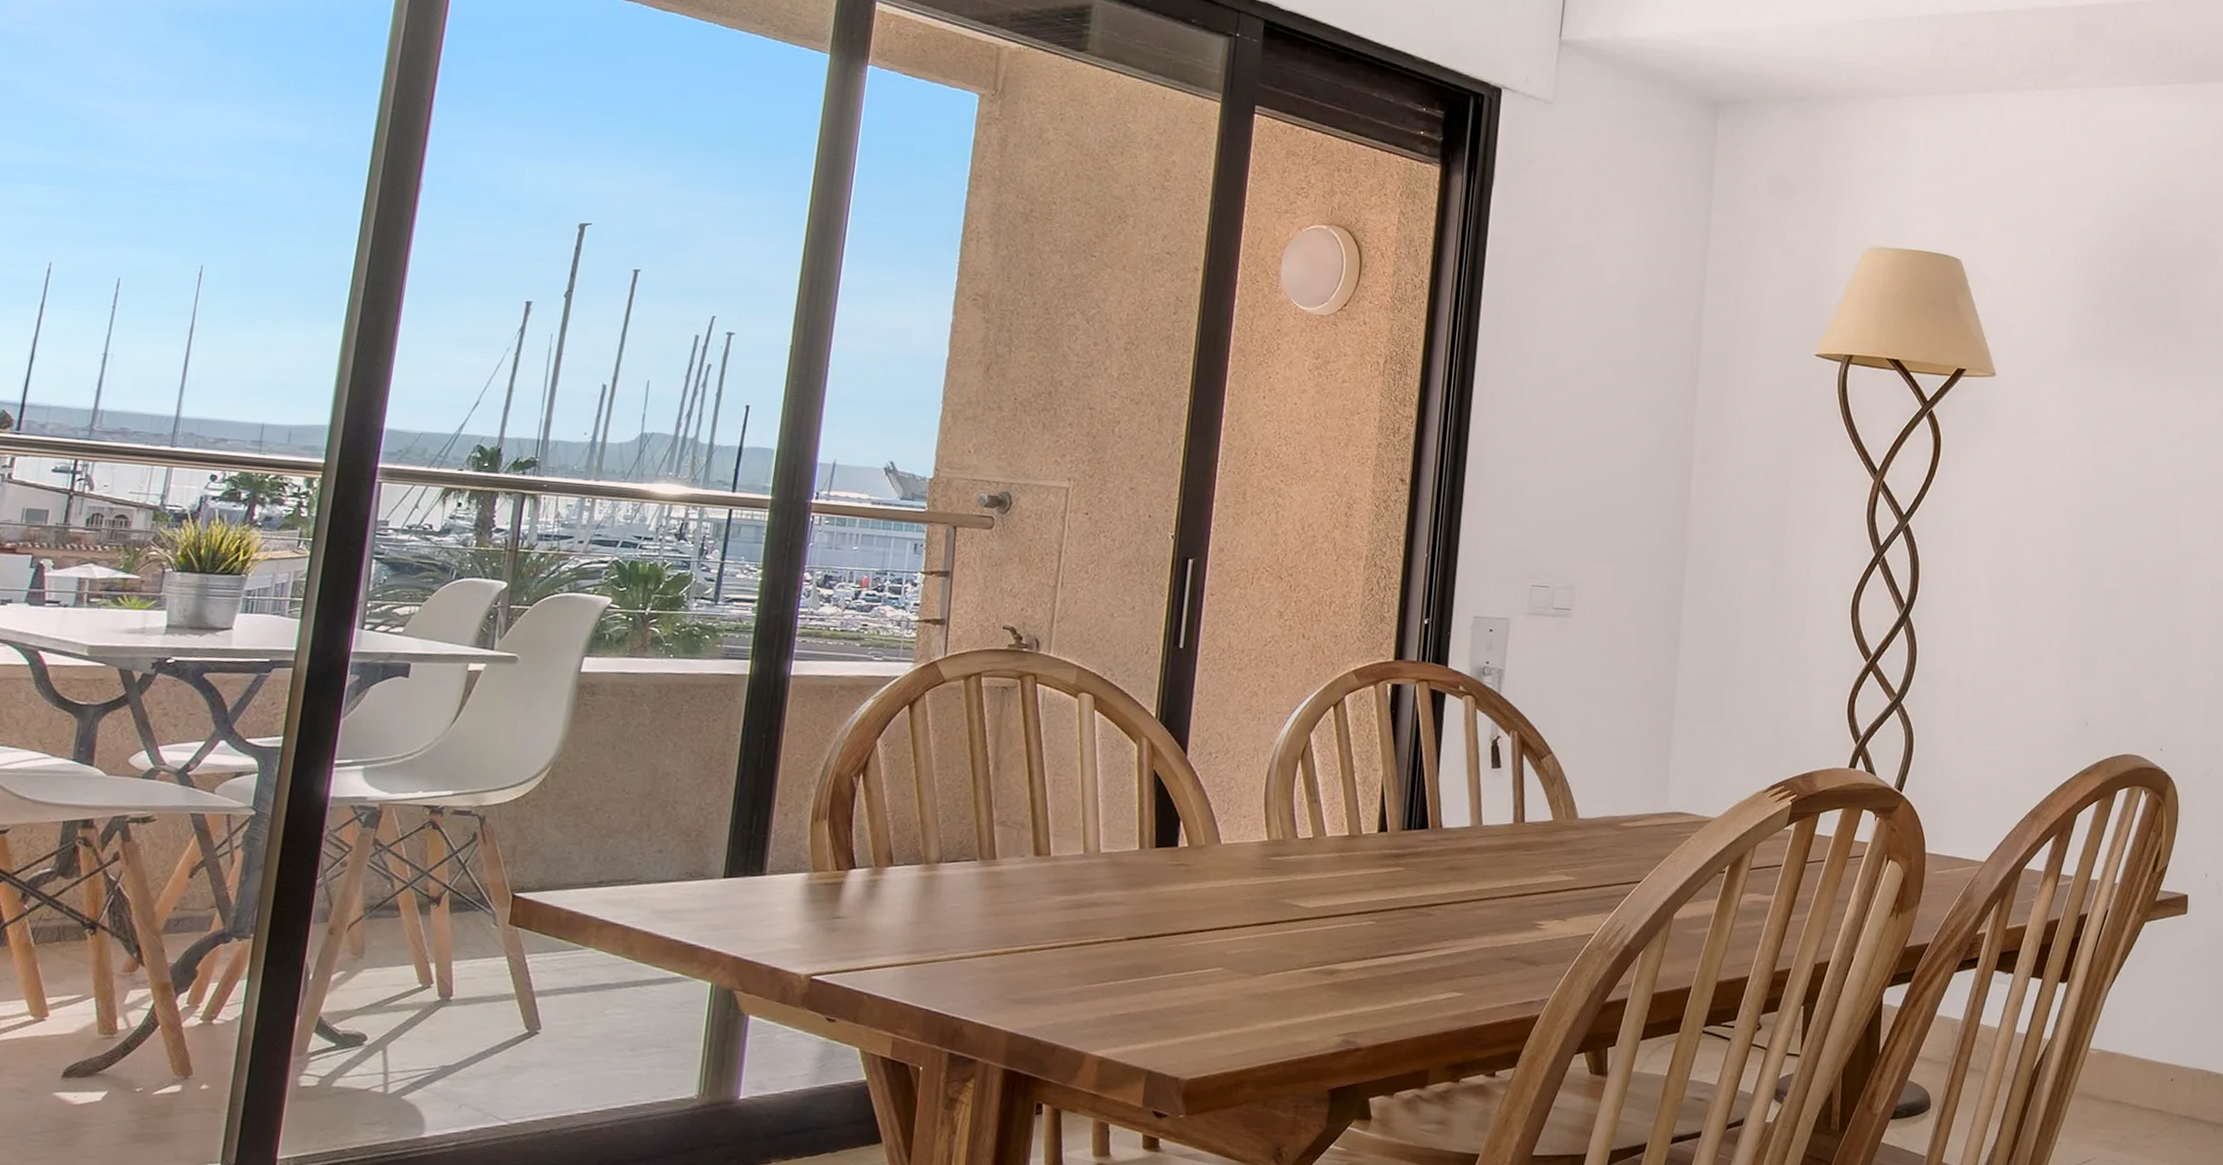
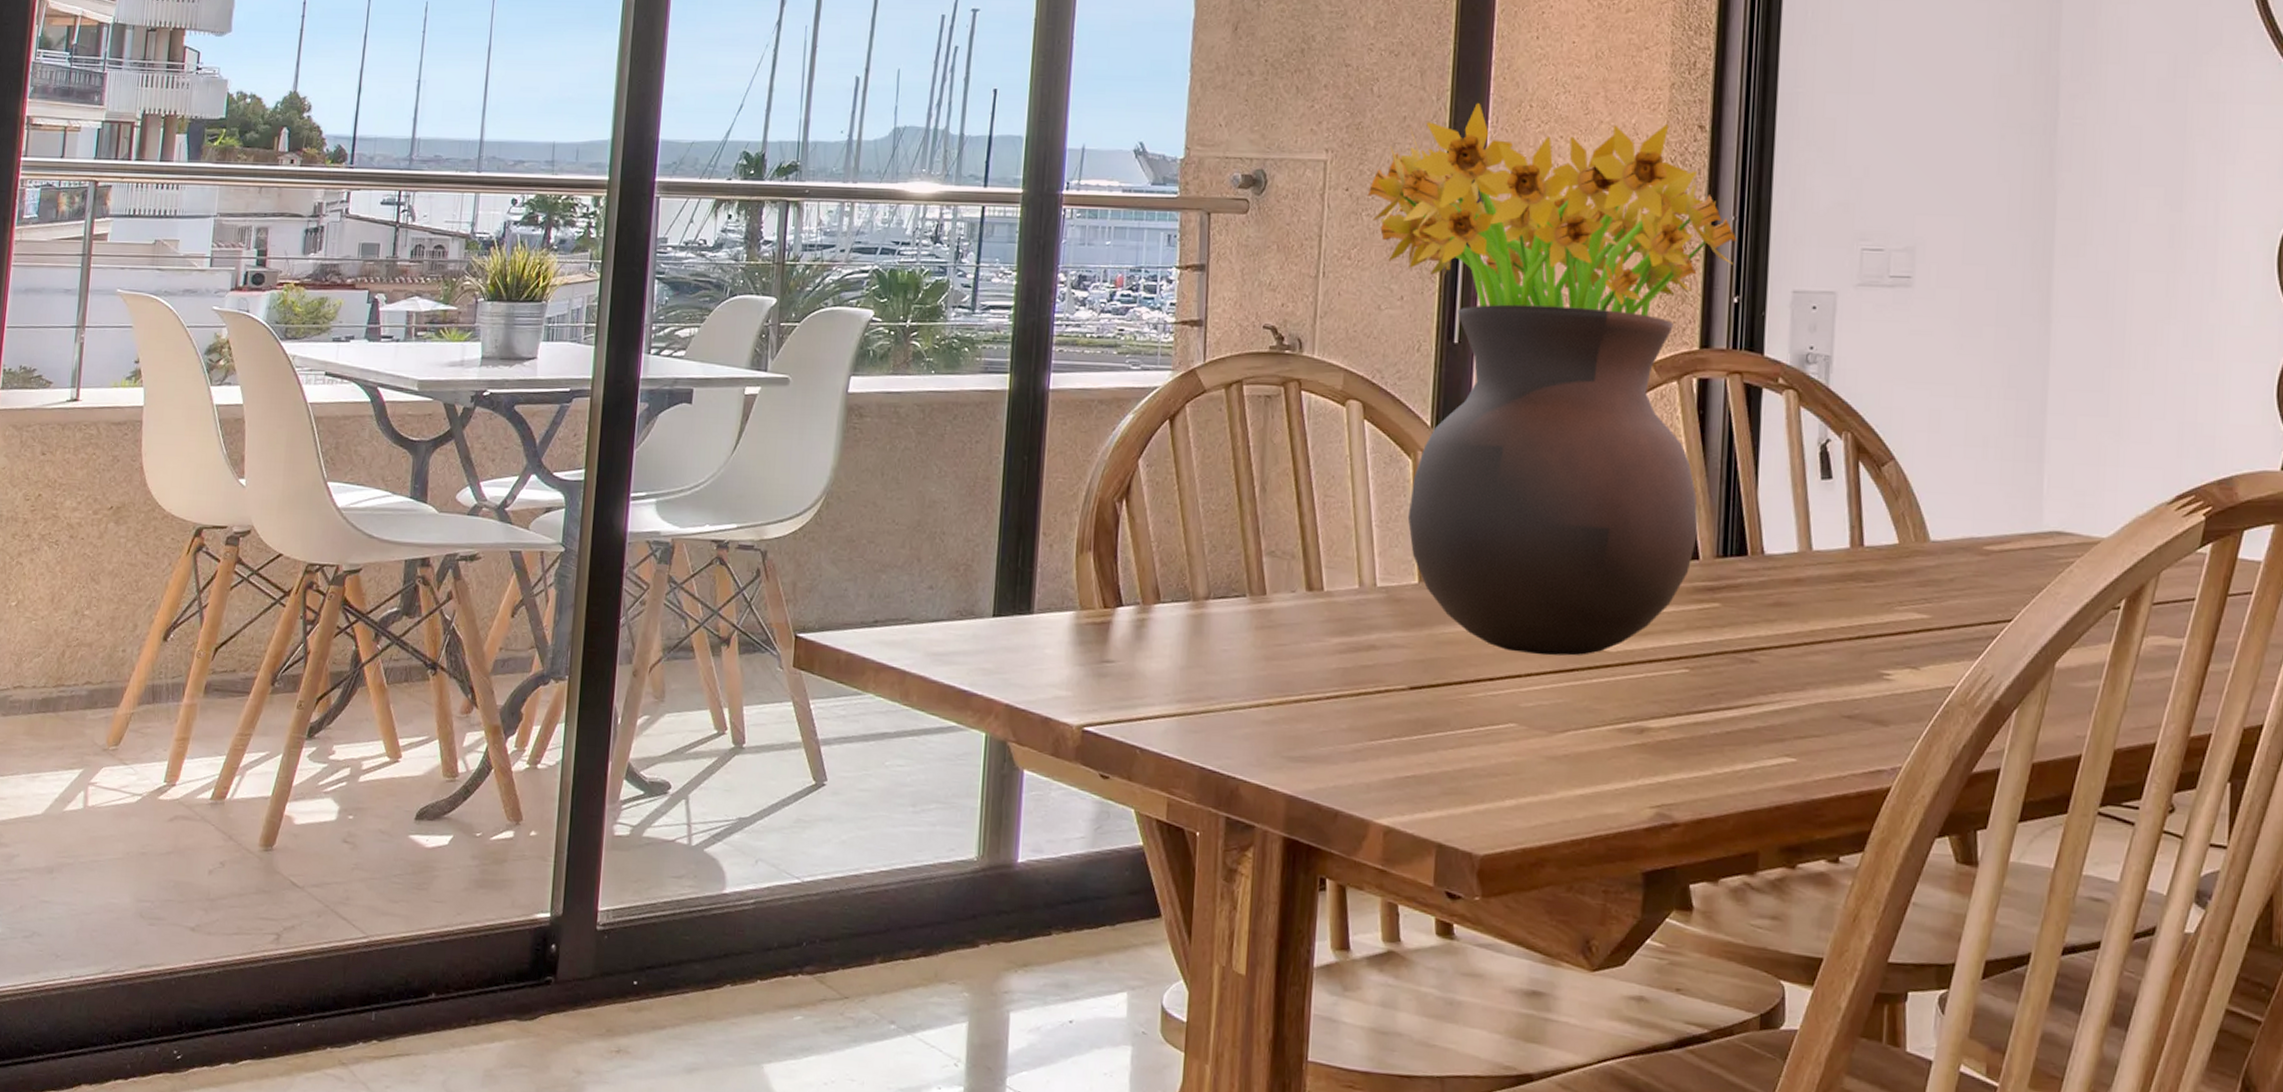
flower arrangement: none [1105,448,1429,911] -> present [1367,103,1737,656]

